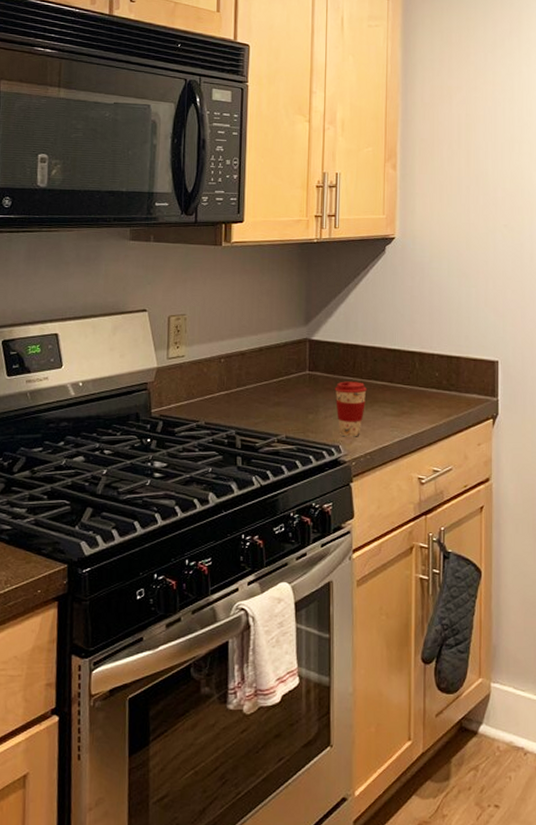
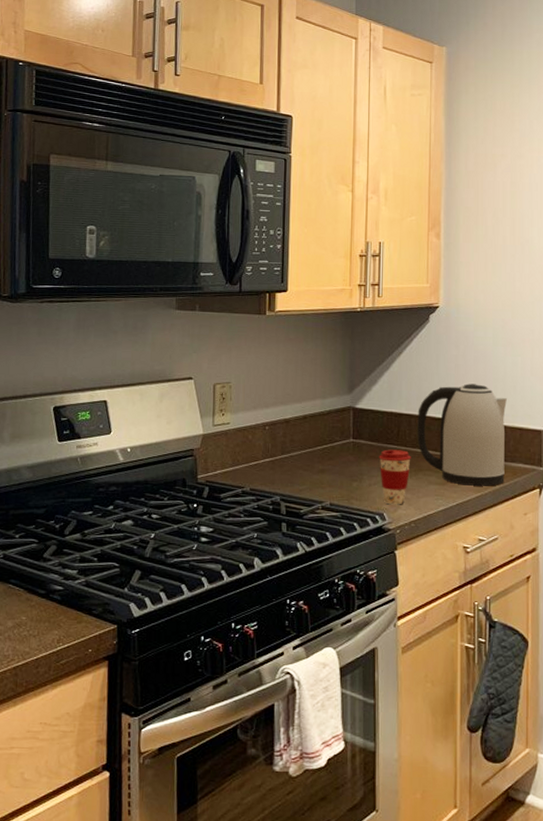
kettle: none [373,315,461,417] -> present [417,383,507,486]

